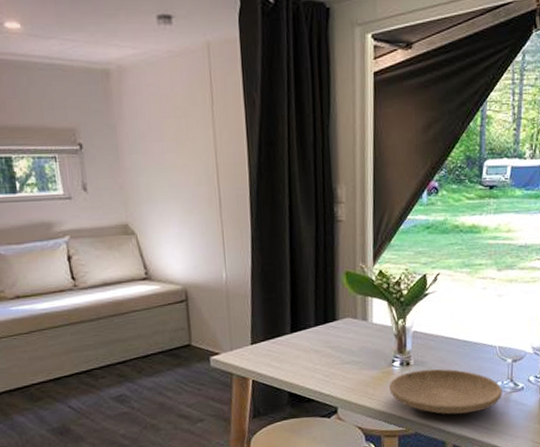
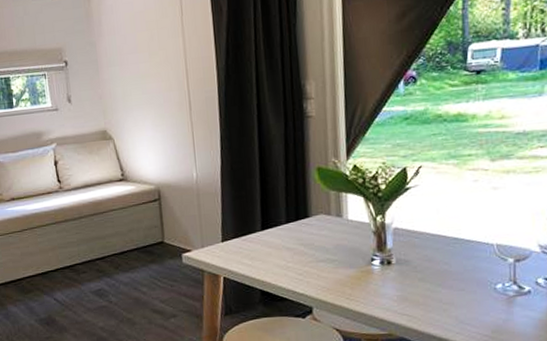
plate: present [389,368,502,415] -> none [369,268,504,319]

